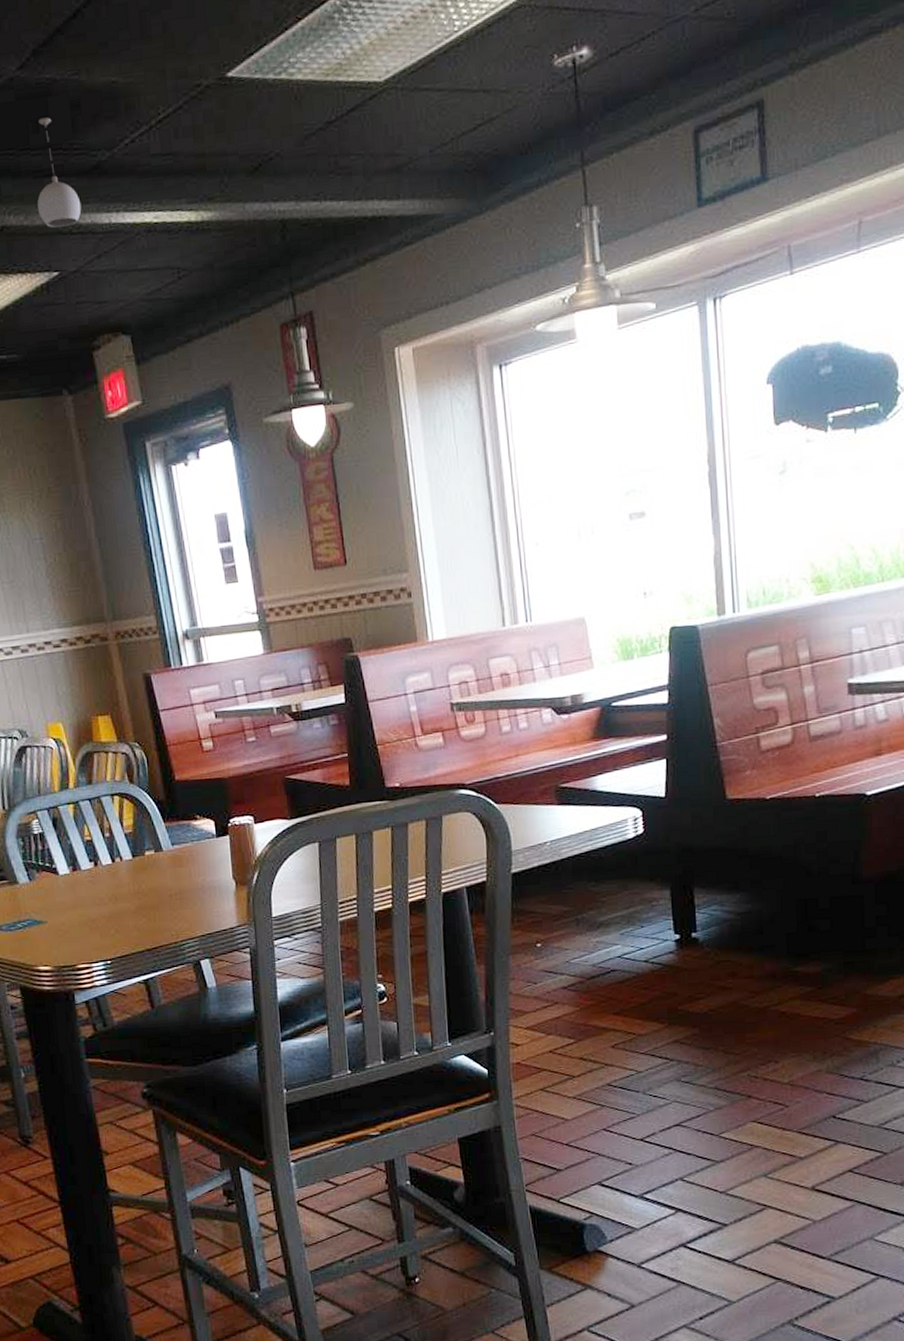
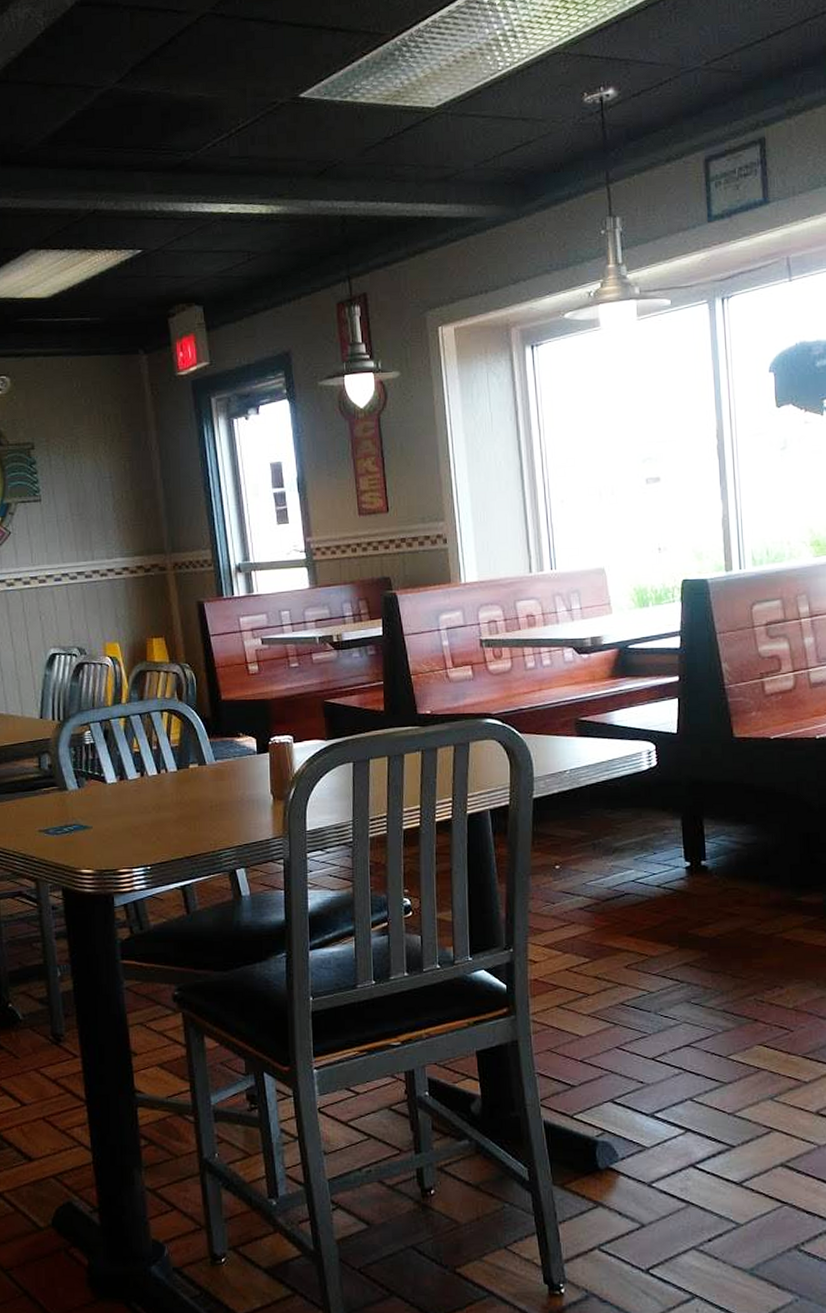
pendant light: present [37,117,82,228] -> none [127,122,166,213]

